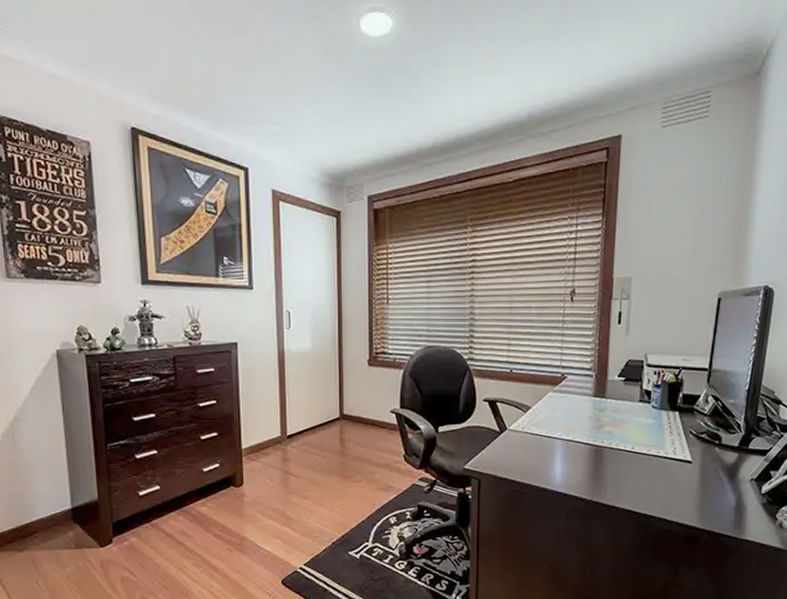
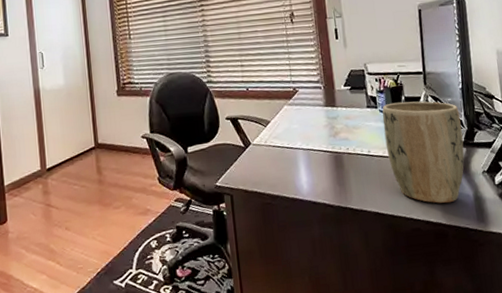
plant pot: none [652,399,740,508] -> present [382,101,465,204]

